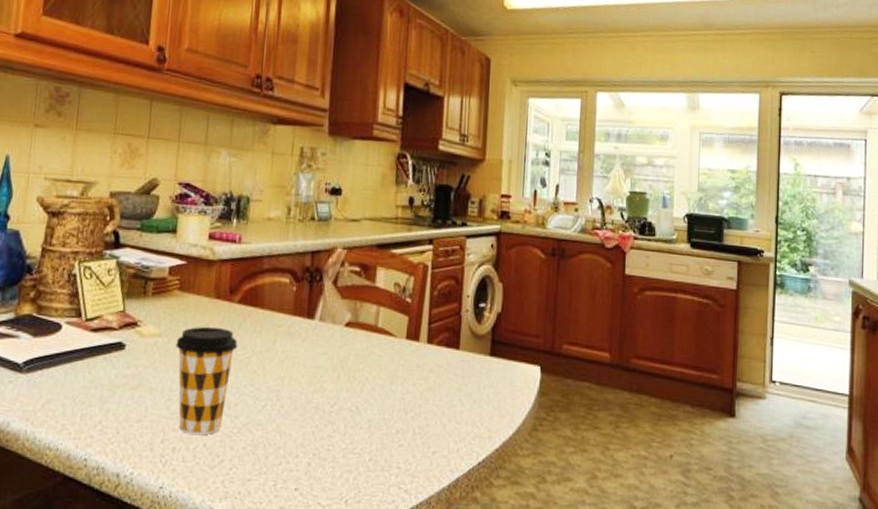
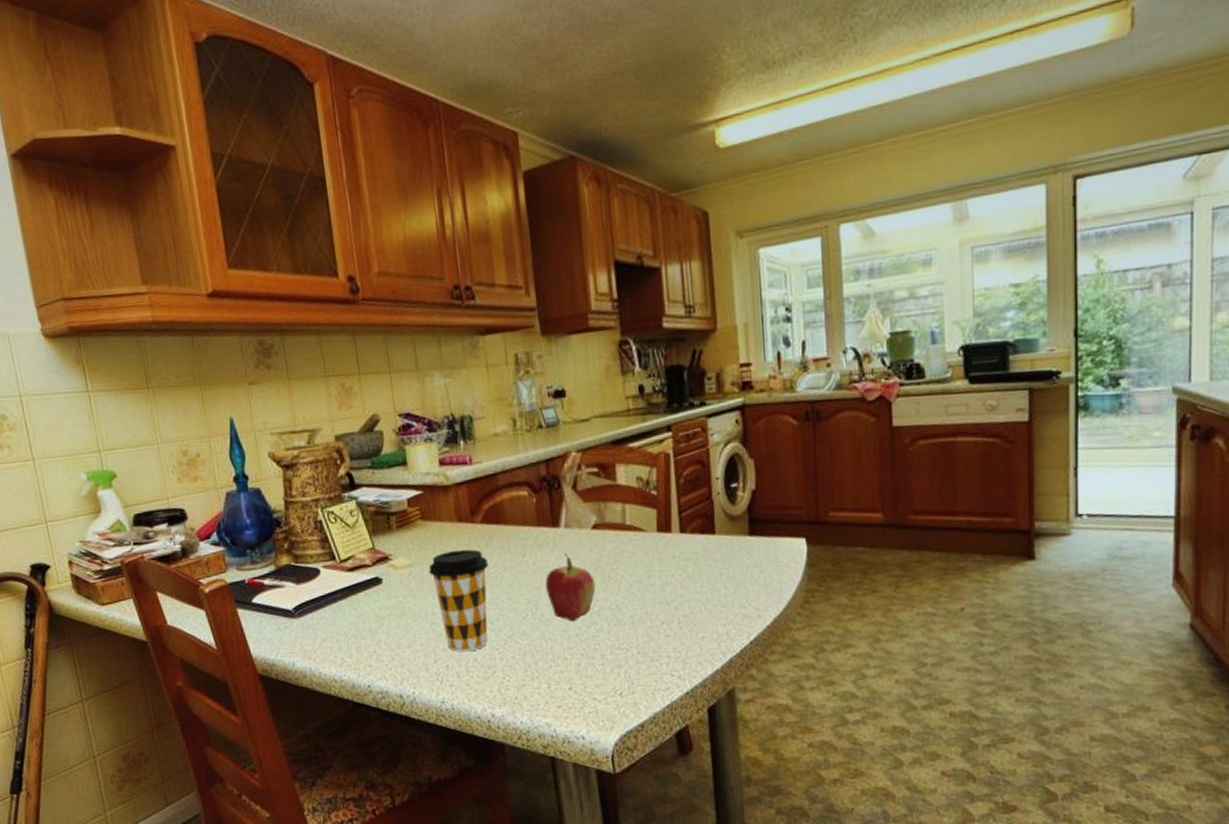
fruit: none [290,346,340,418] -> present [545,552,596,622]

